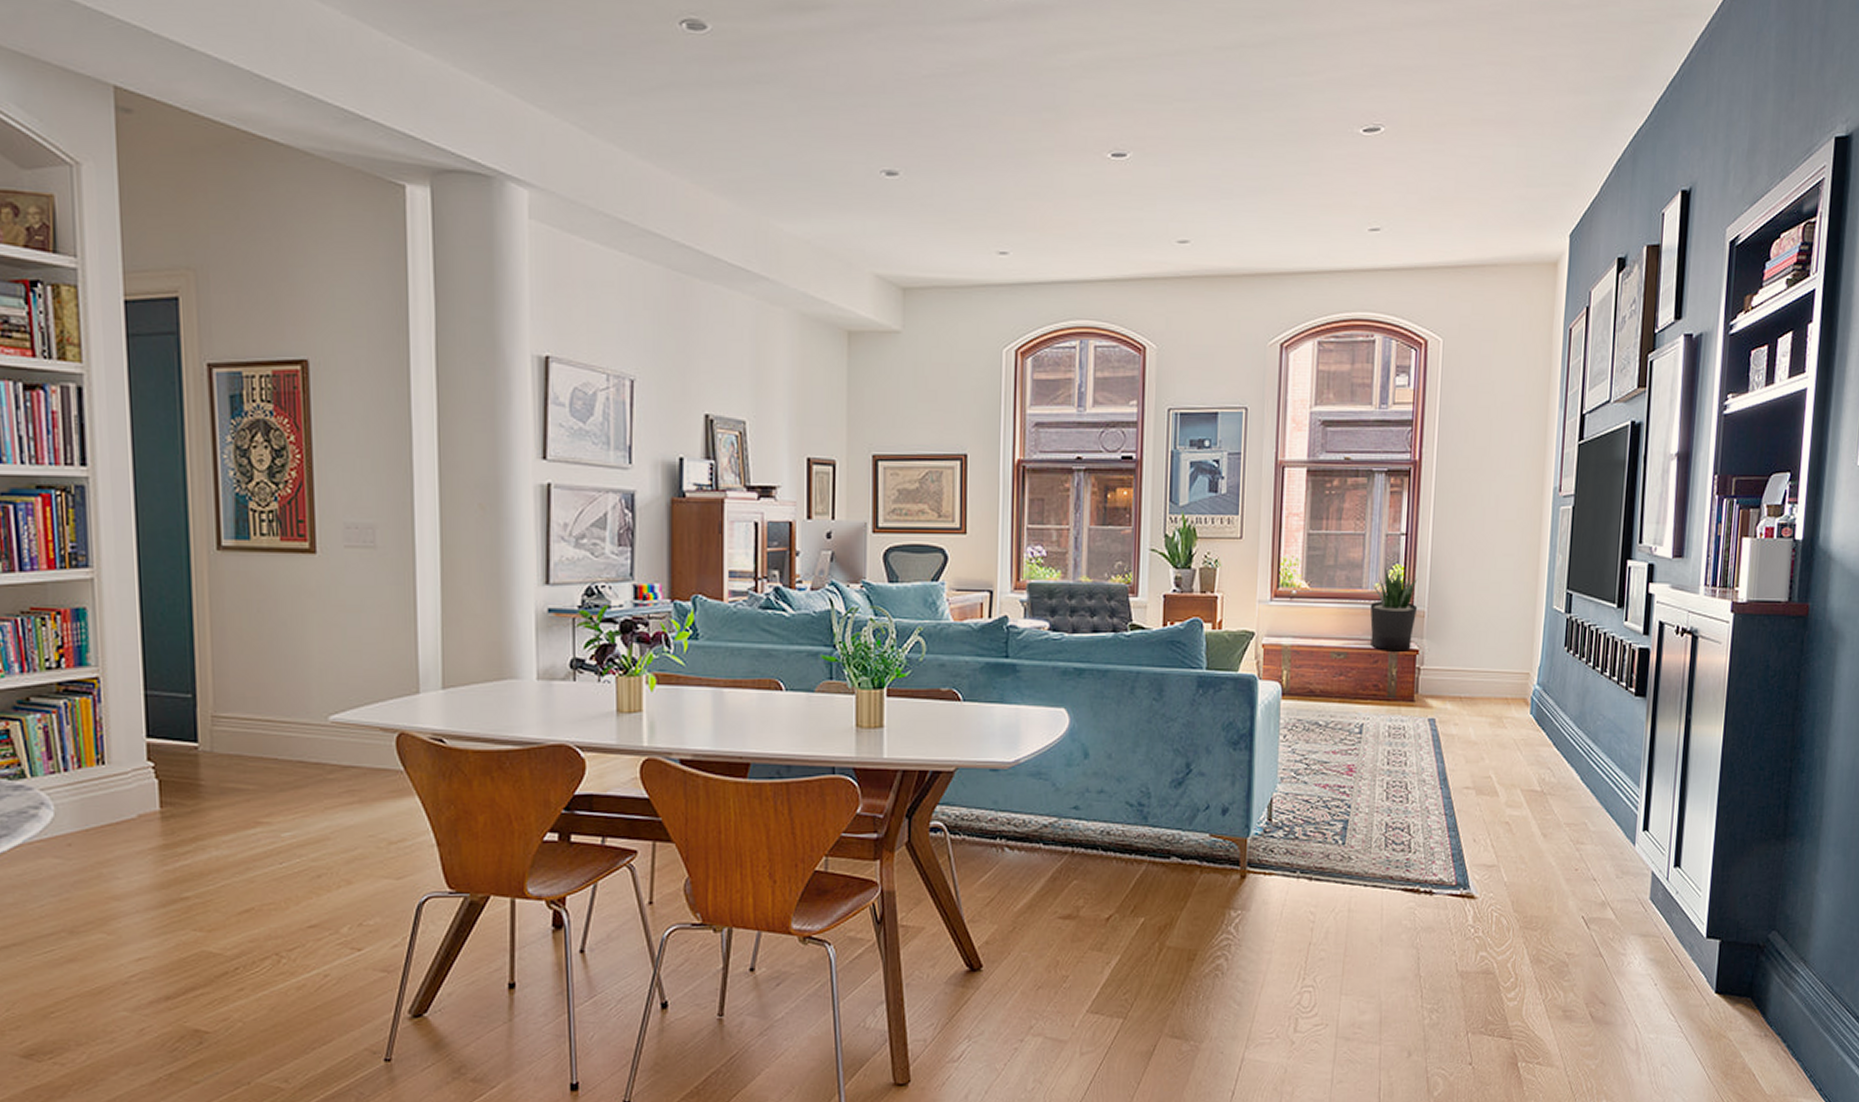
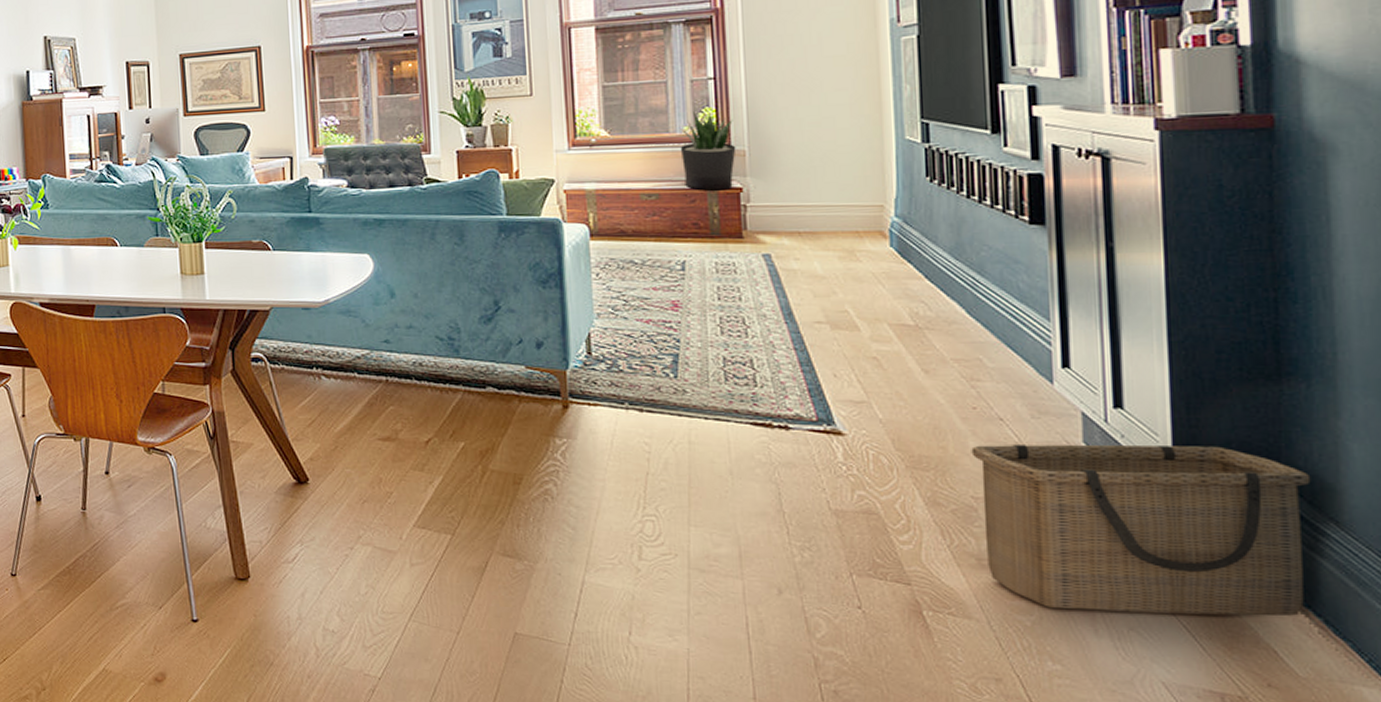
basket: none [1570,899,1794,1052] -> present [971,445,1311,617]

